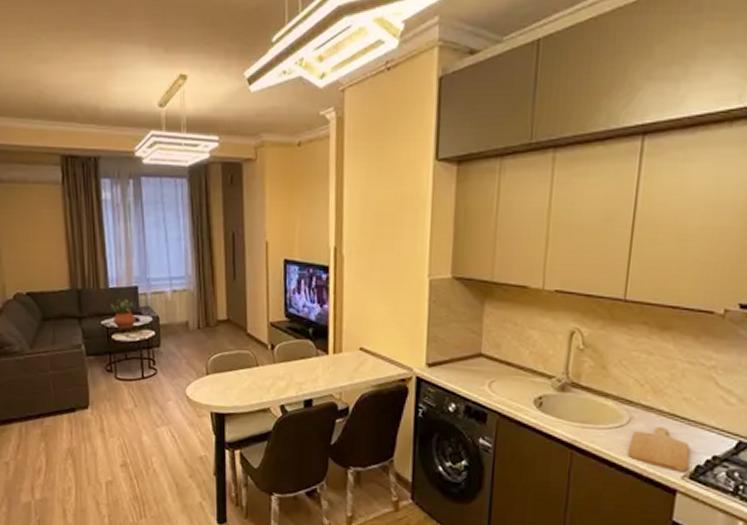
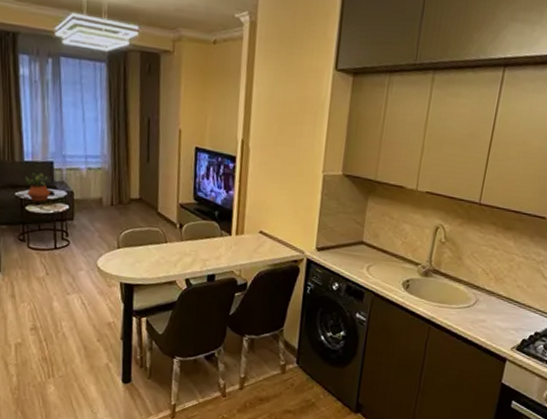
chopping board: present [627,426,690,471] -> none [471,307,519,344]

